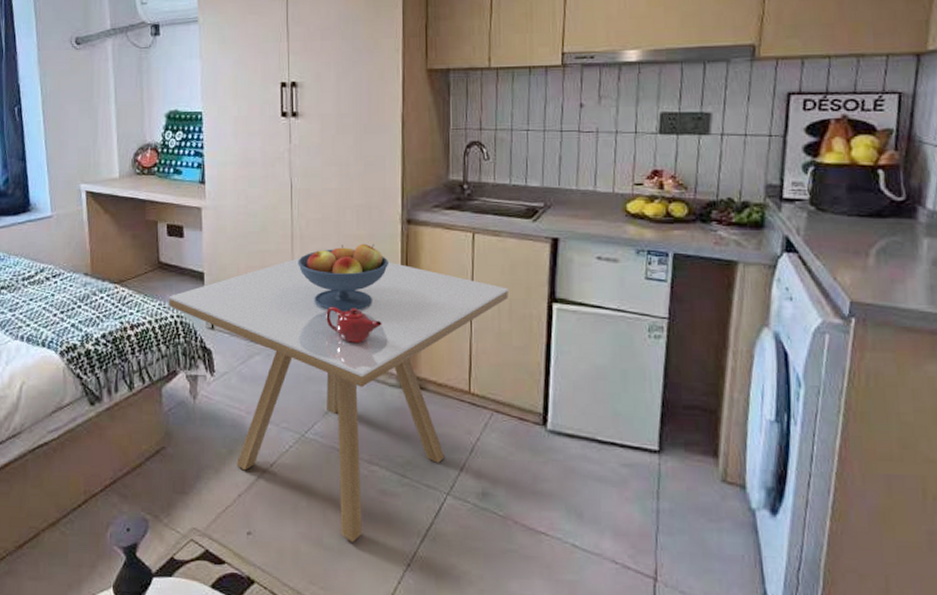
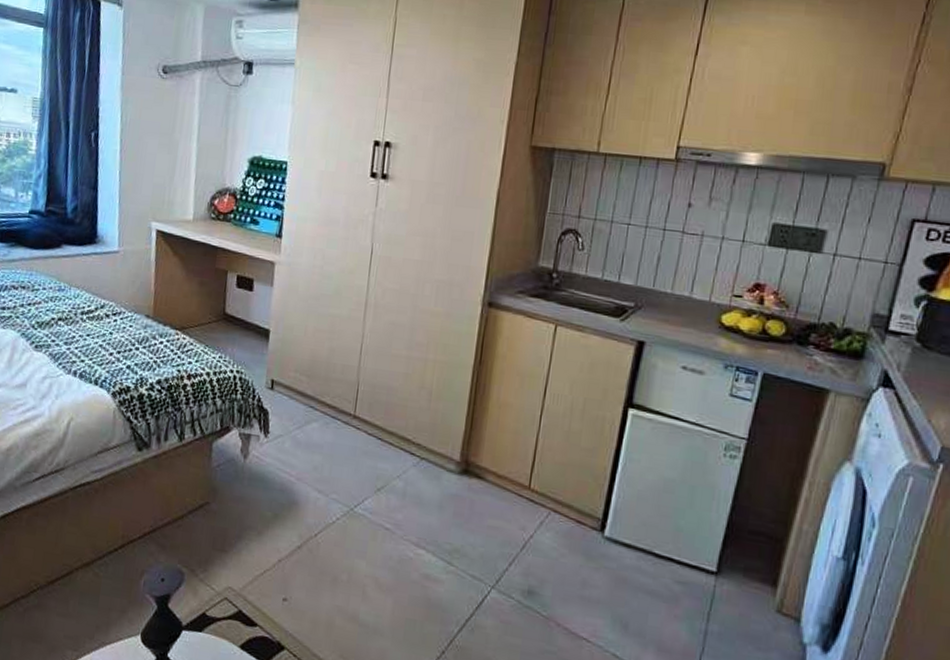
dining table: present [168,249,509,542] -> none [229,322,584,622]
fruit bowl: present [298,243,388,312] -> none [368,319,463,390]
teapot: present [326,306,382,344] -> none [390,381,448,424]

